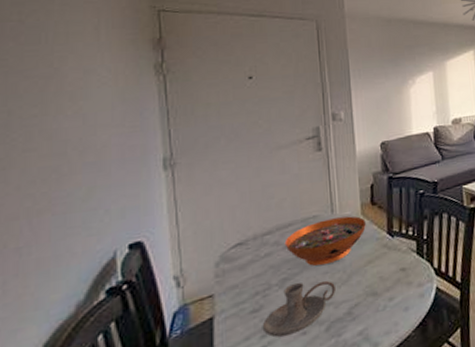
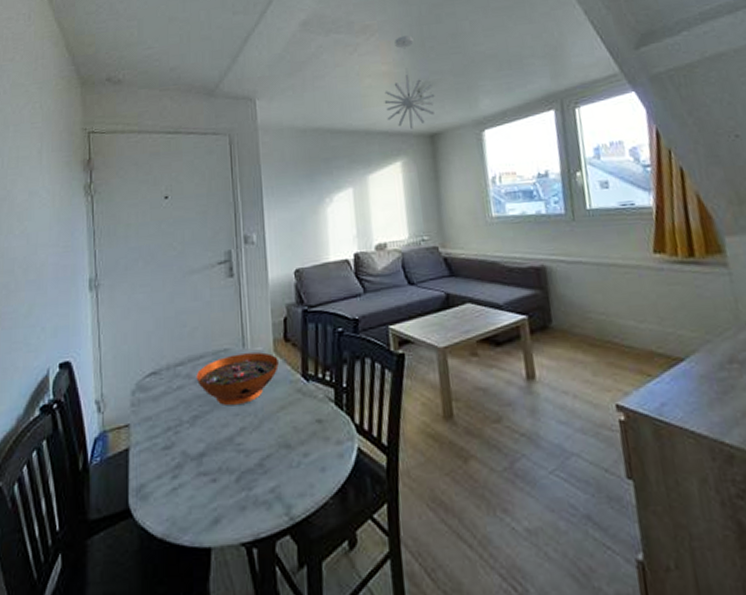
candle holder: present [262,280,335,338] -> none [173,421,246,480]

